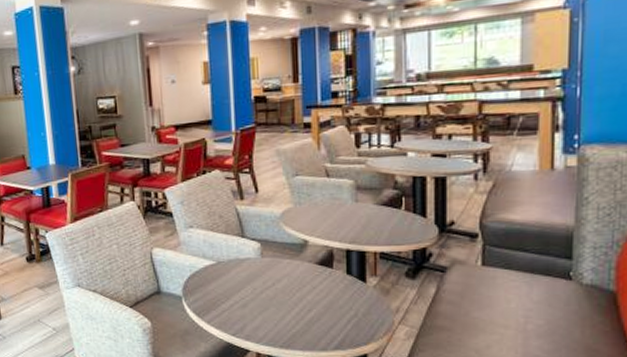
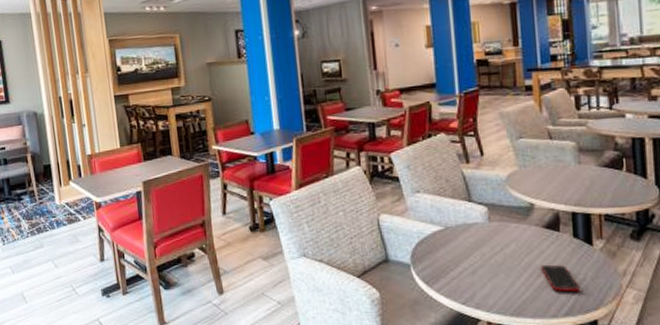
cell phone: none [312,300,351,327] -> present [540,264,580,293]

